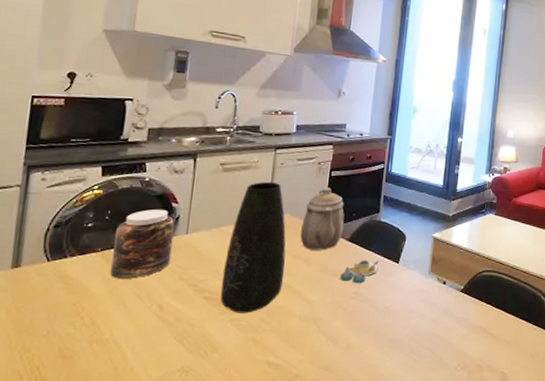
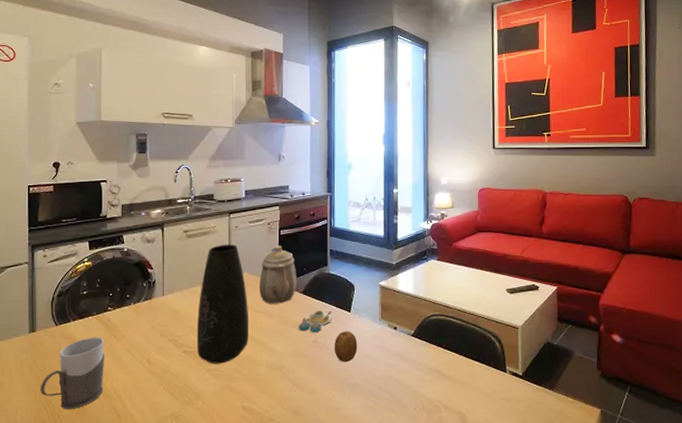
mug: none [17,276,107,360] -> present [41,337,104,410]
jar: present [110,209,175,279] -> none [105,275,153,338]
fruit: none [376,283,403,317] -> present [334,331,358,363]

